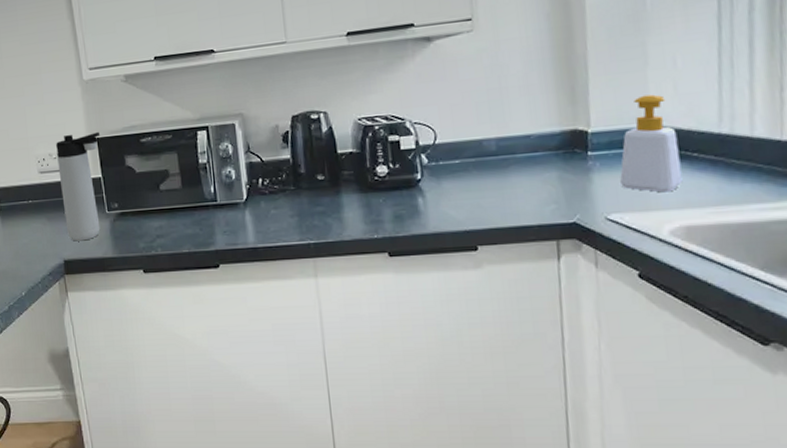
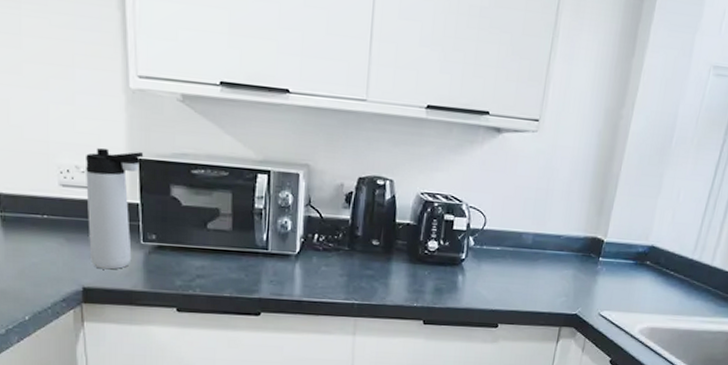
soap bottle: present [620,94,683,193] -> none [616,218,665,300]

